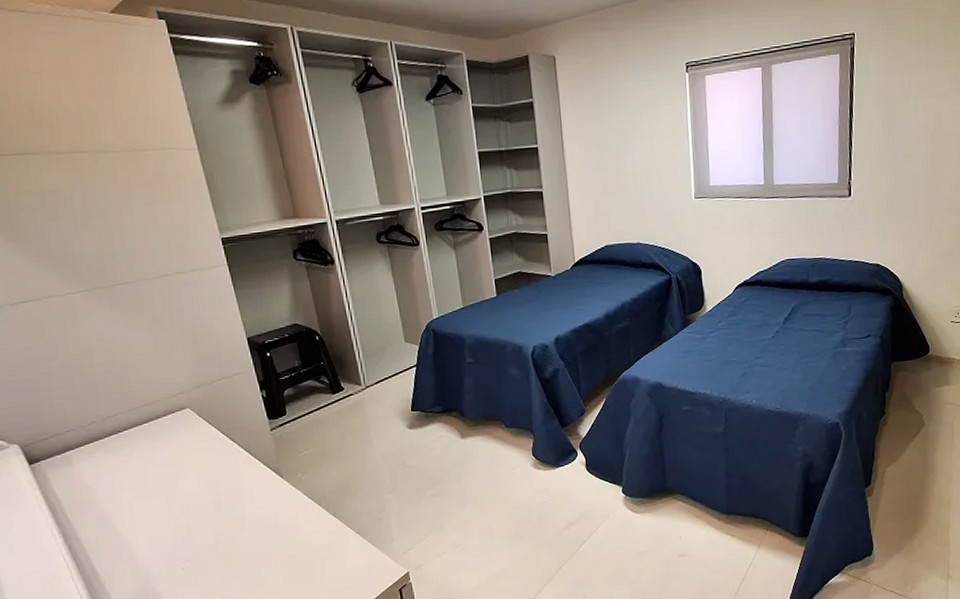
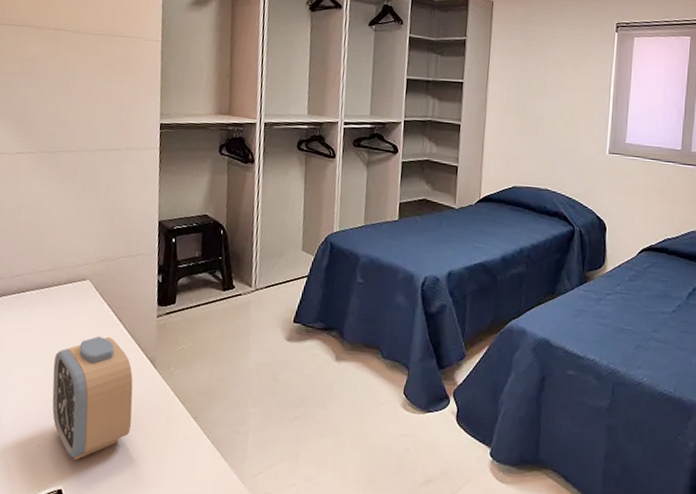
alarm clock: none [174,457,272,575] -> present [52,335,133,461]

